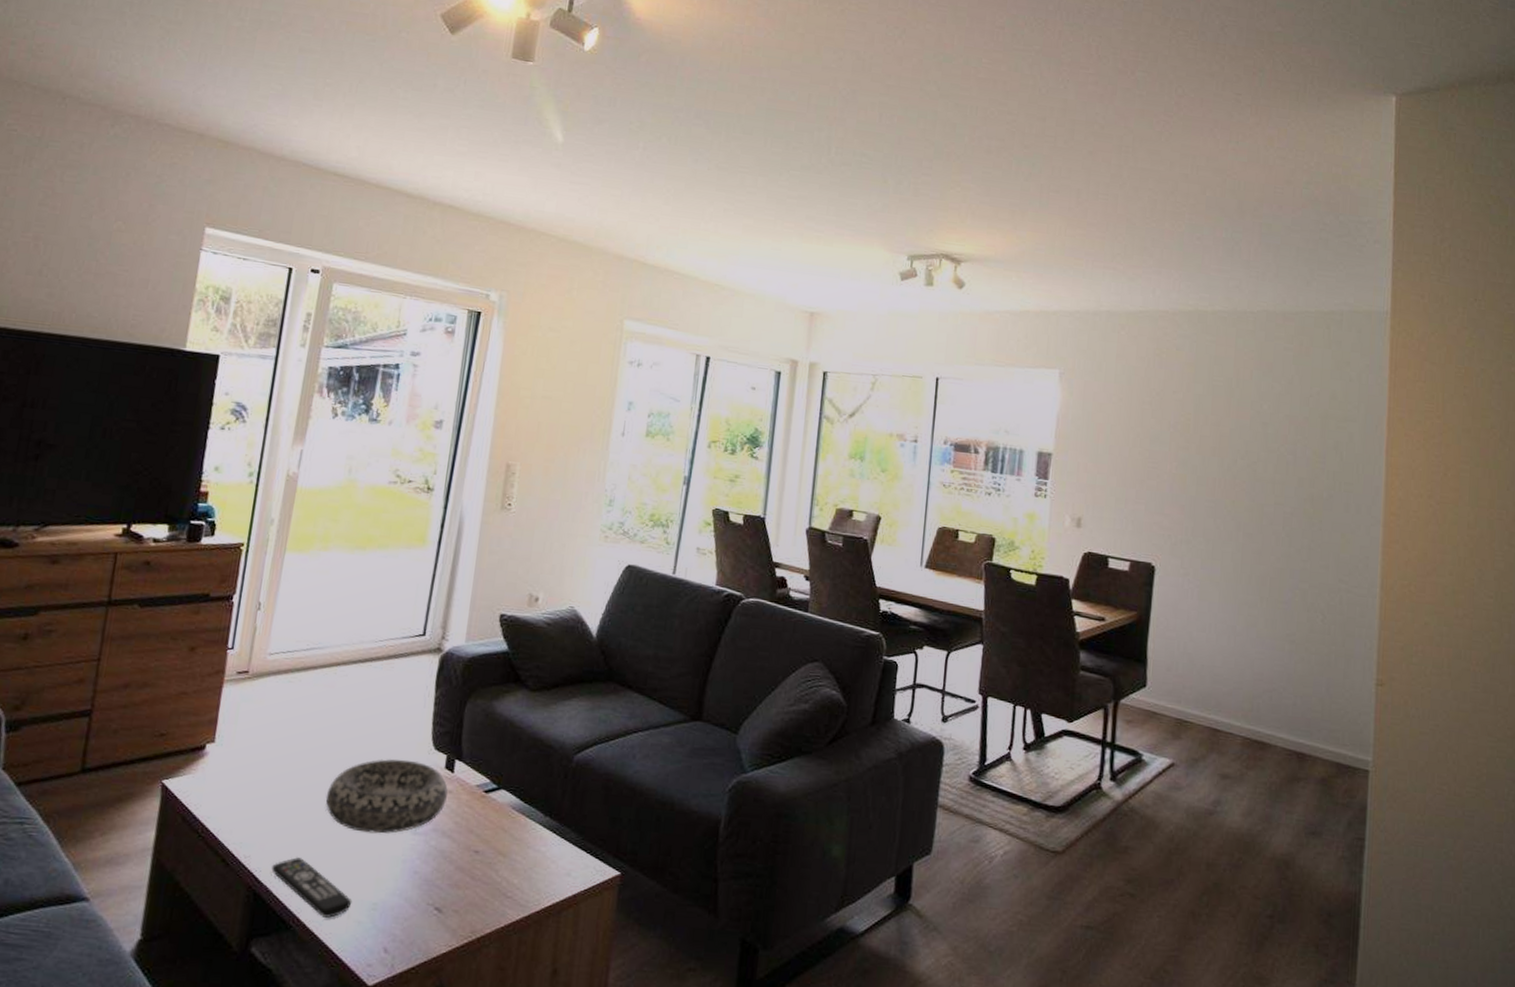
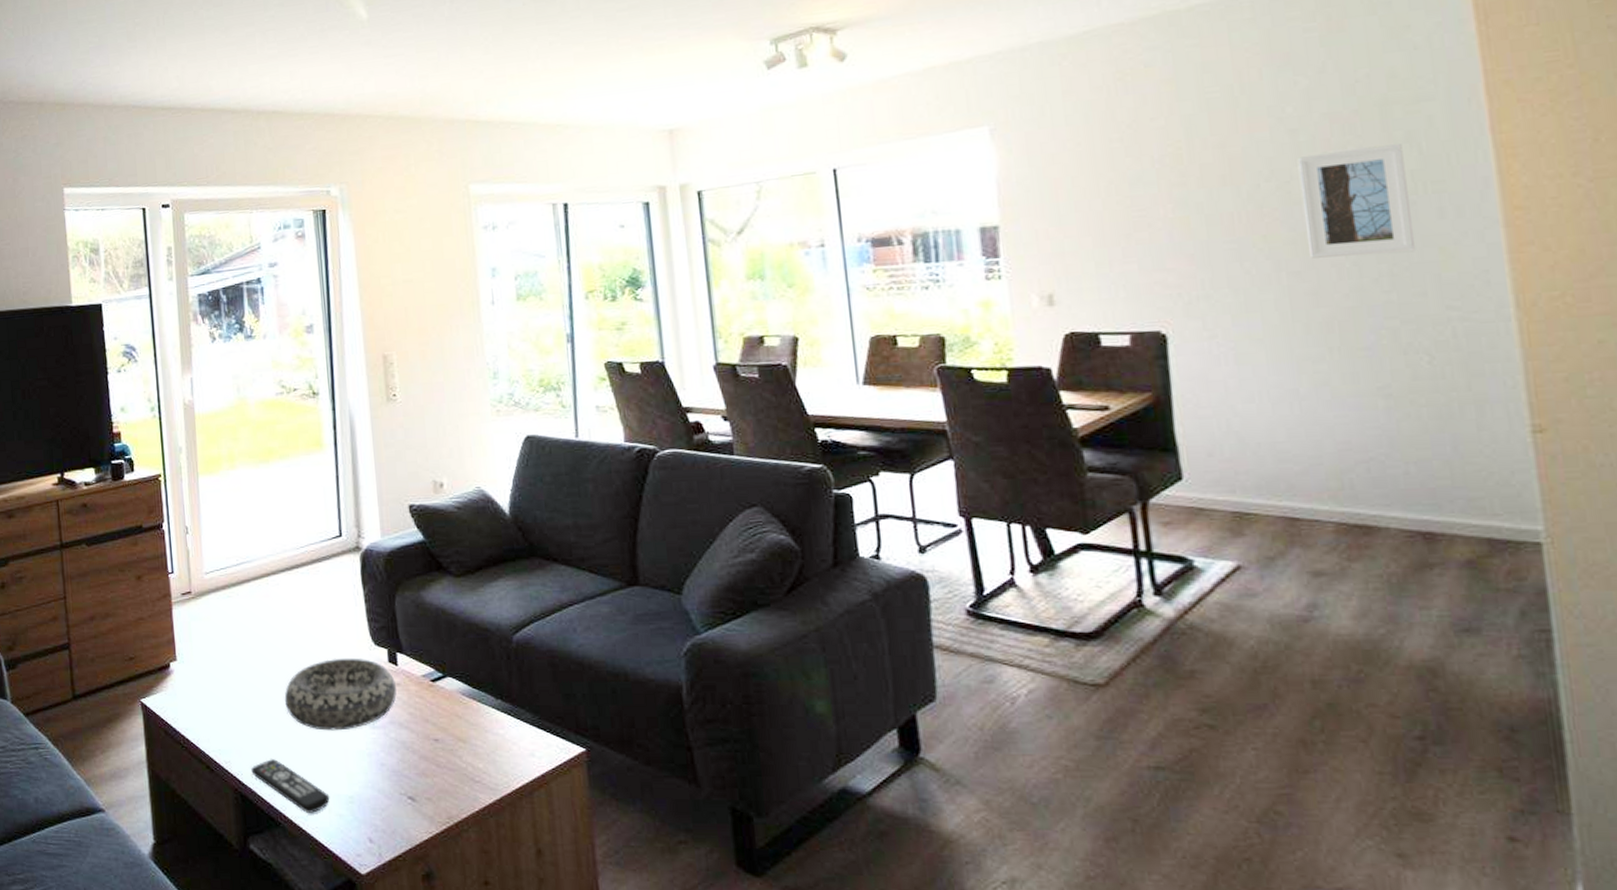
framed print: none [1260,444,1331,534] -> present [1297,143,1417,258]

